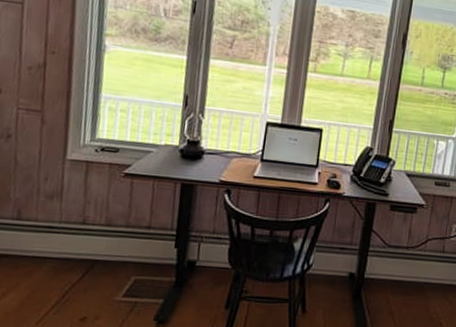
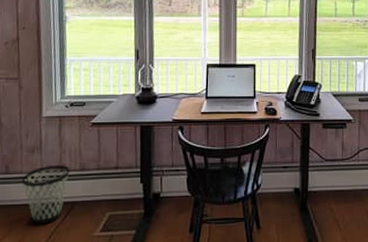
wastebasket: none [36,215,94,281] -> present [22,164,70,224]

